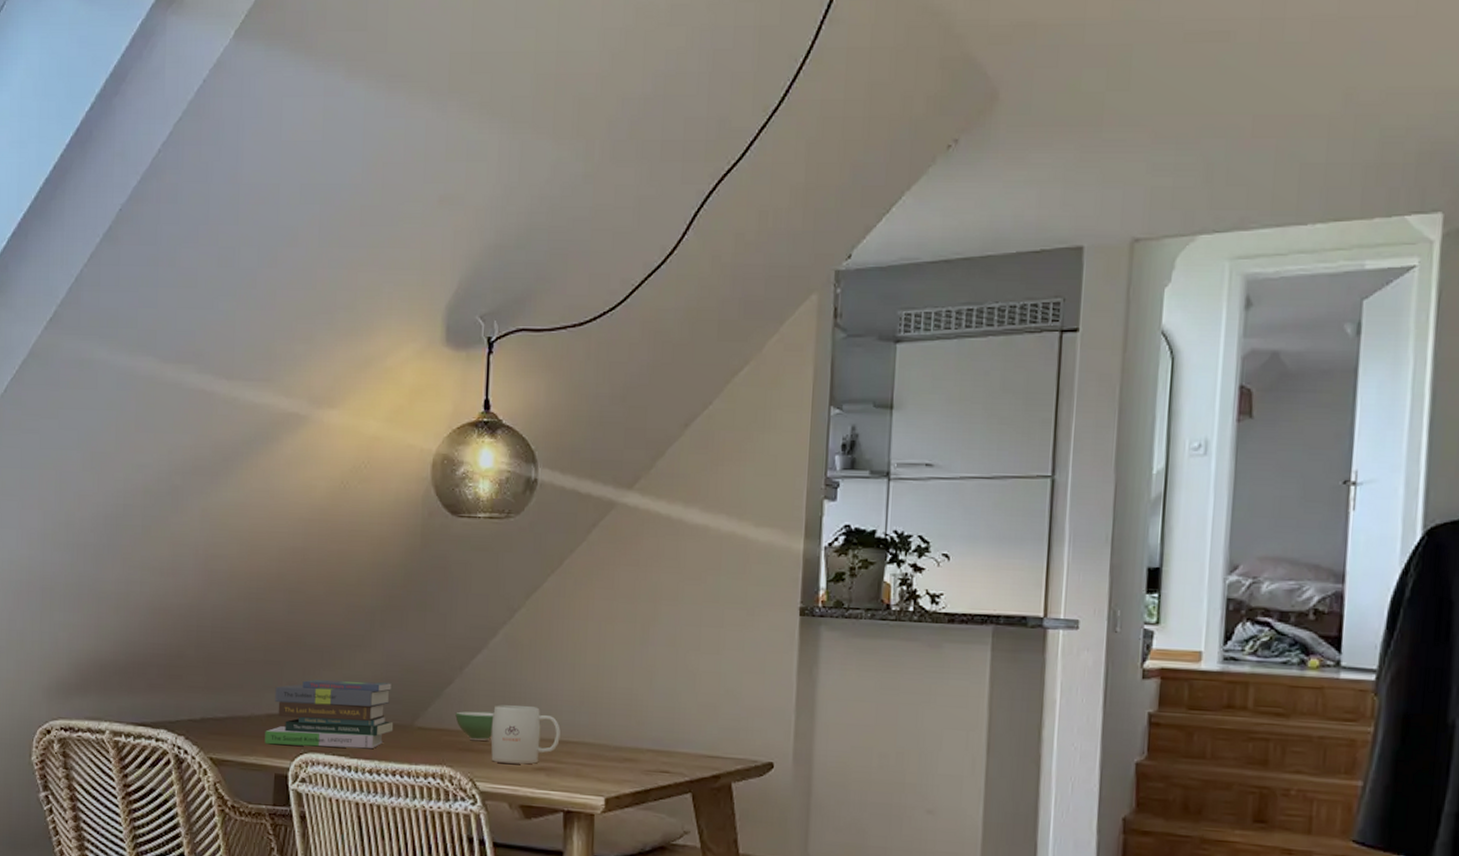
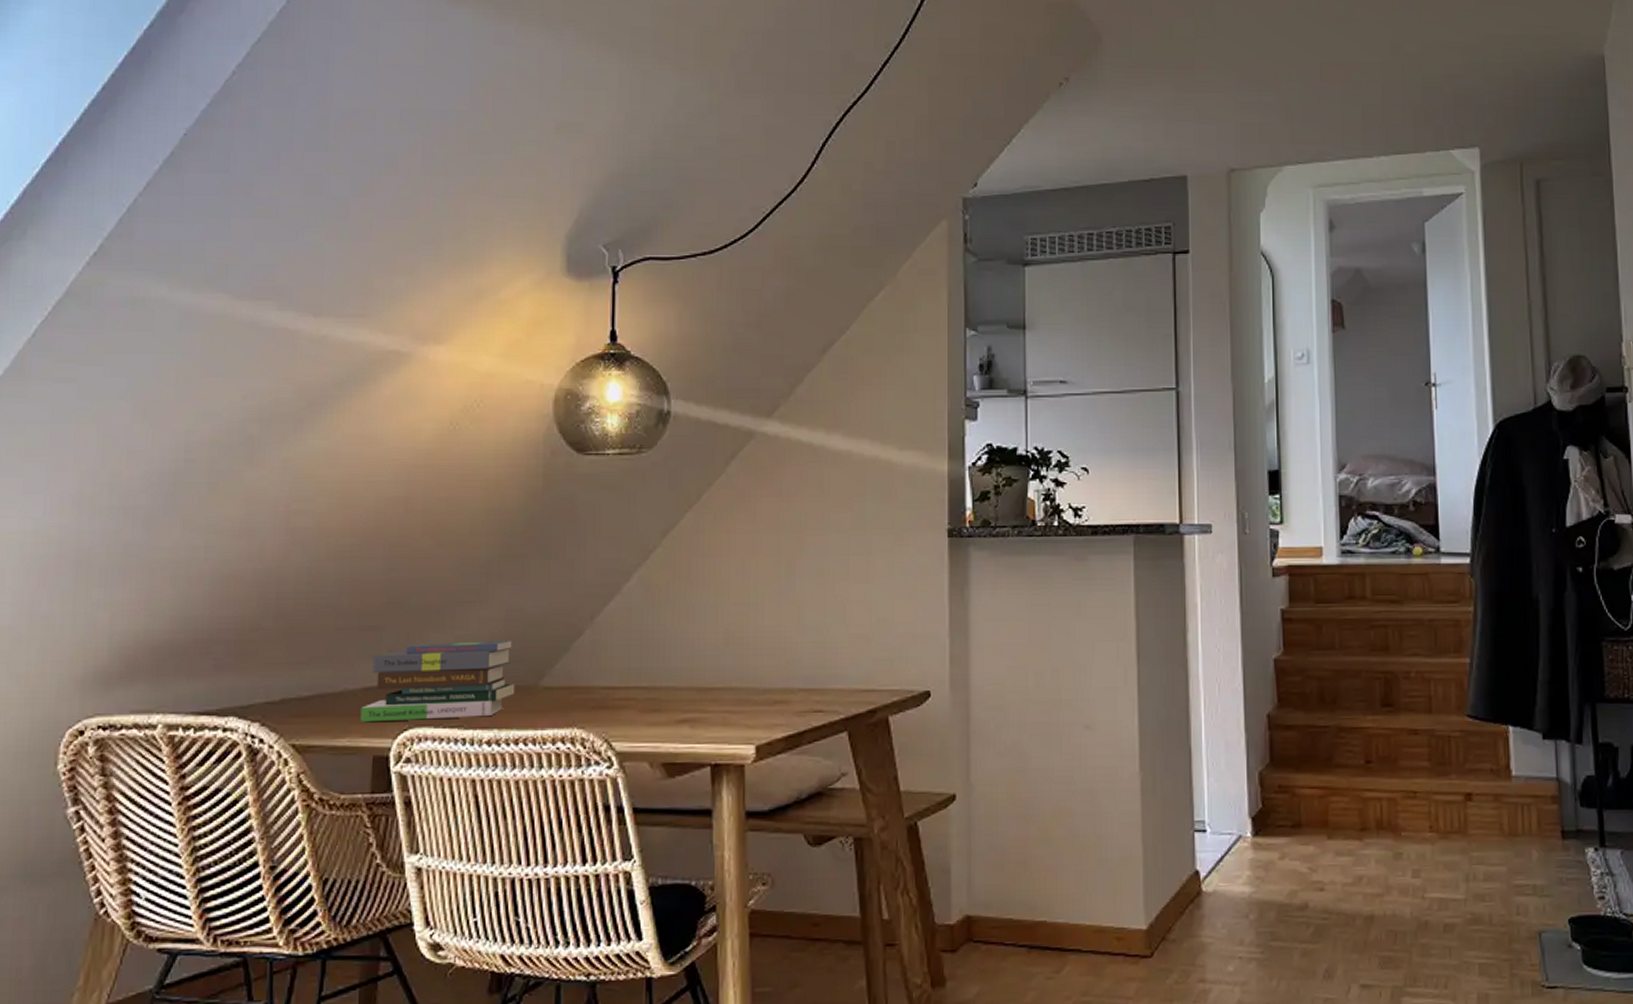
bowl: present [455,711,494,743] -> none [586,663,630,698]
mug: present [490,705,561,765] -> none [627,654,704,718]

